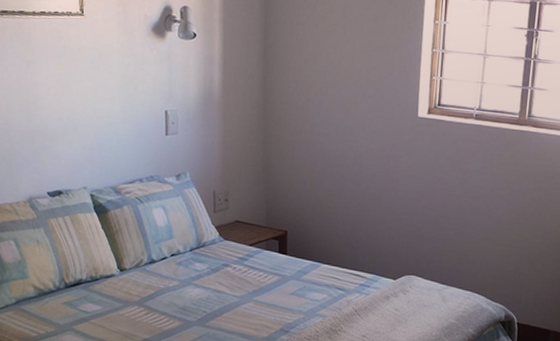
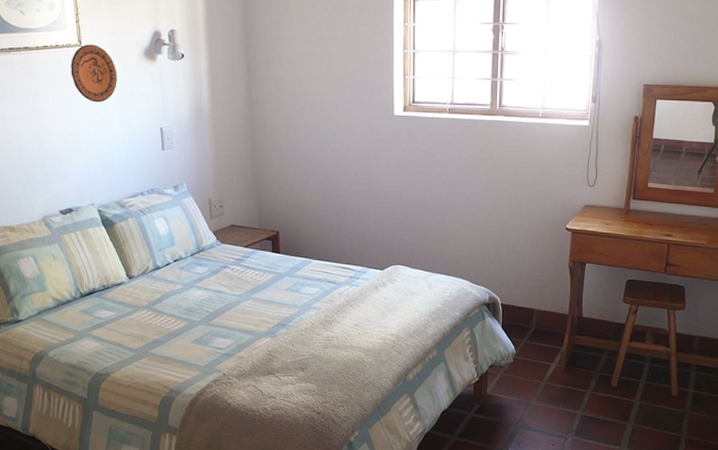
decorative plate: none [69,14,122,78] -> present [71,44,117,103]

